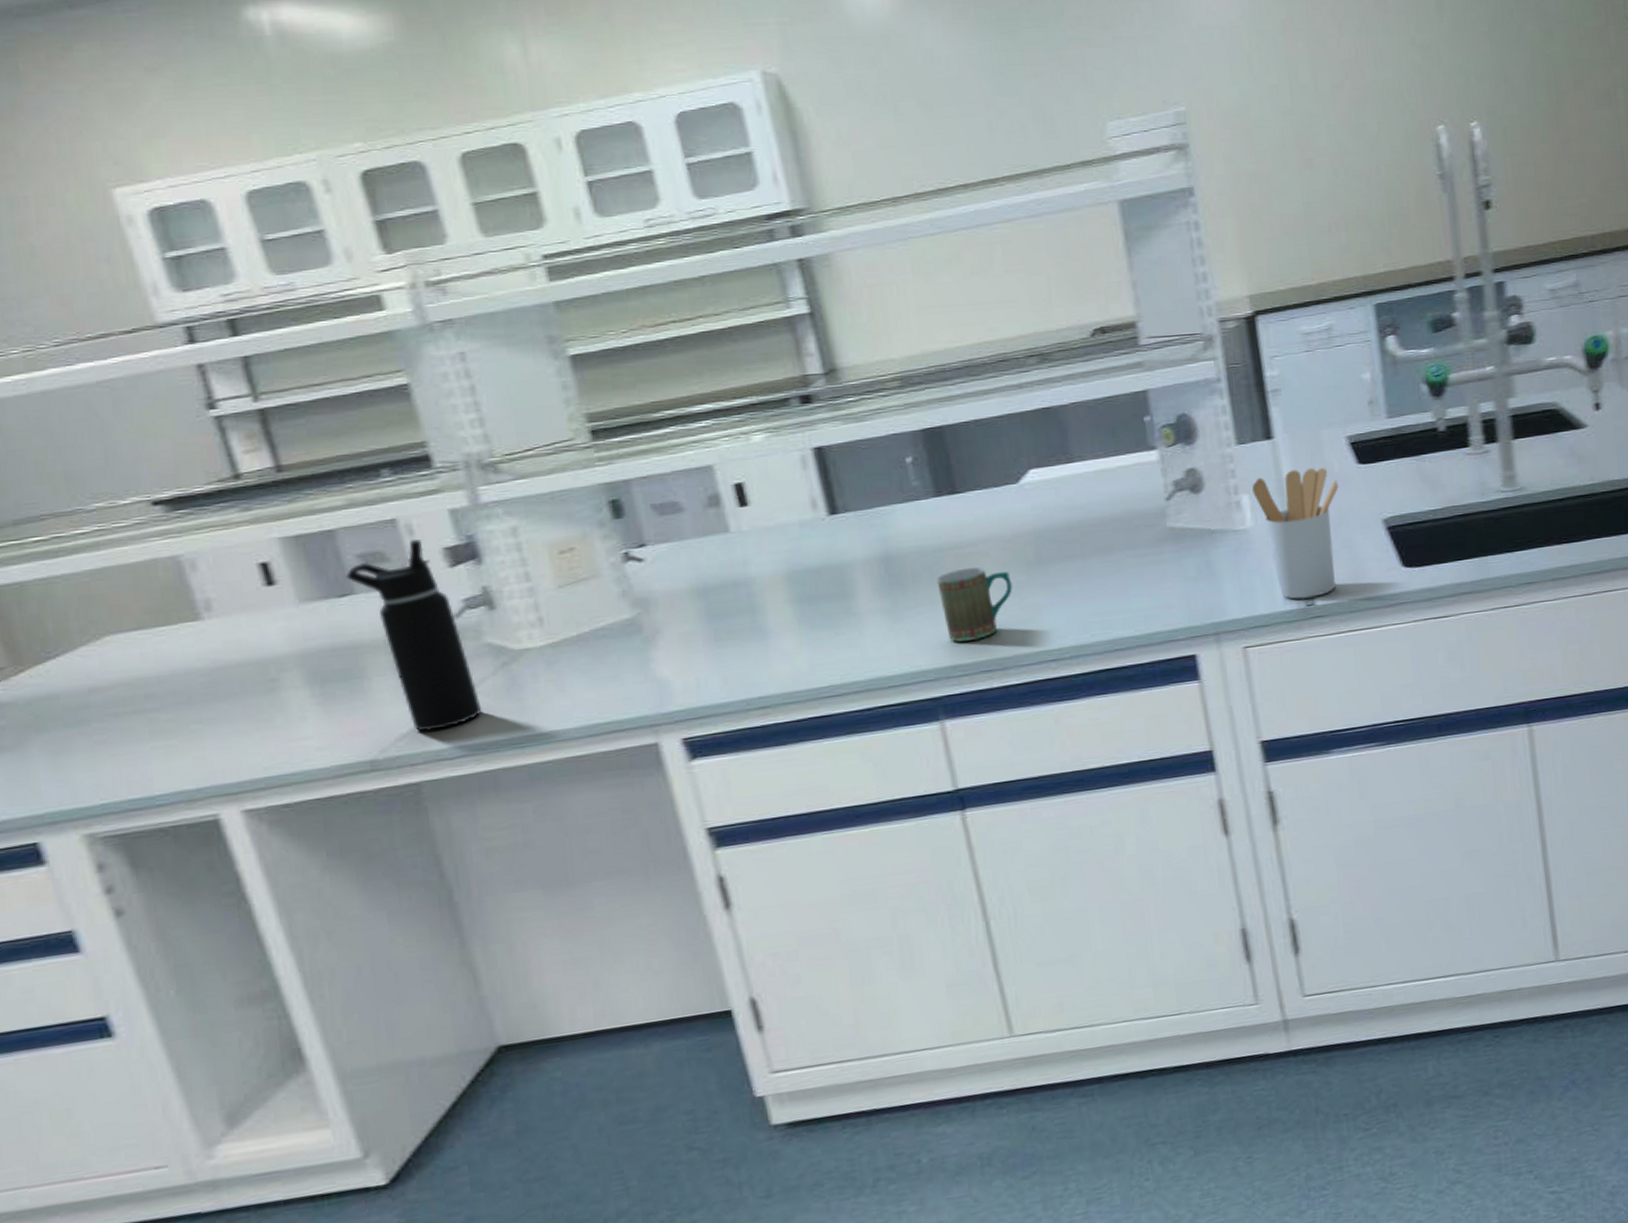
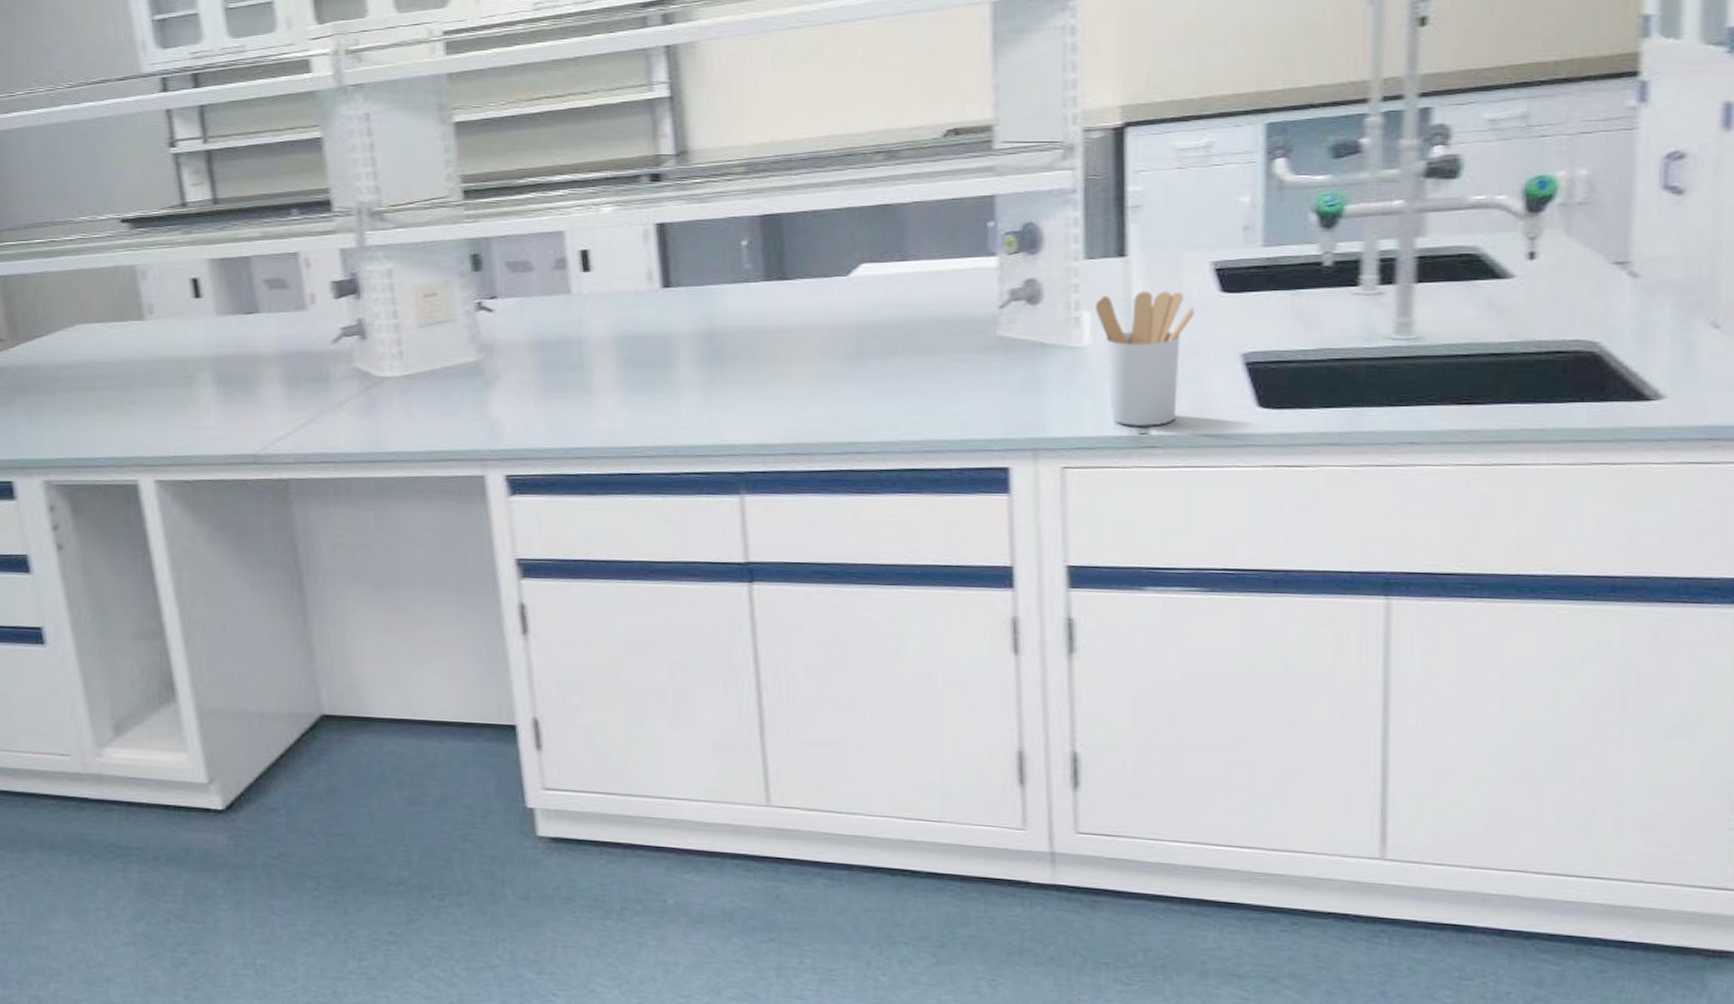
water bottle: present [346,539,483,732] -> none [254,271,345,437]
mug: present [936,567,1013,642] -> none [755,352,829,423]

